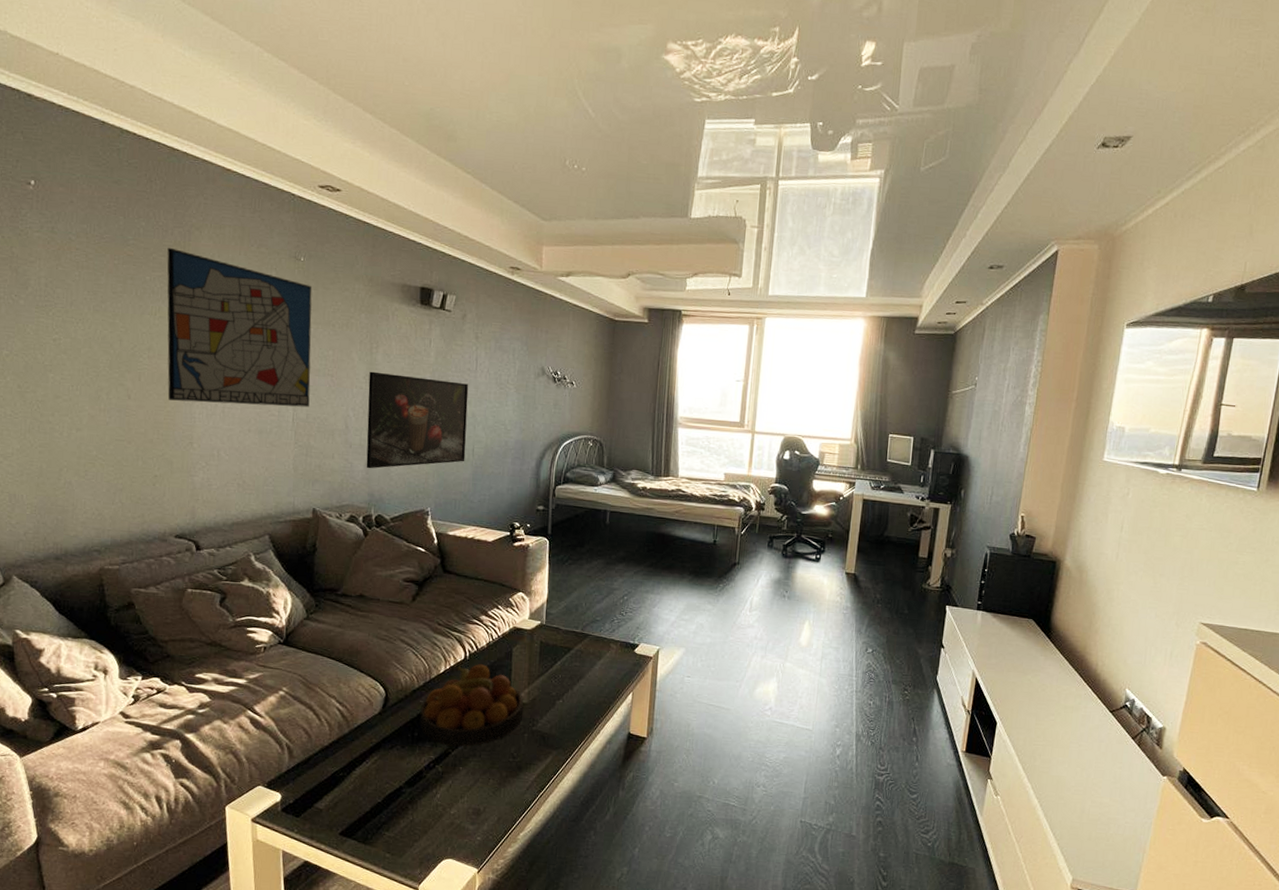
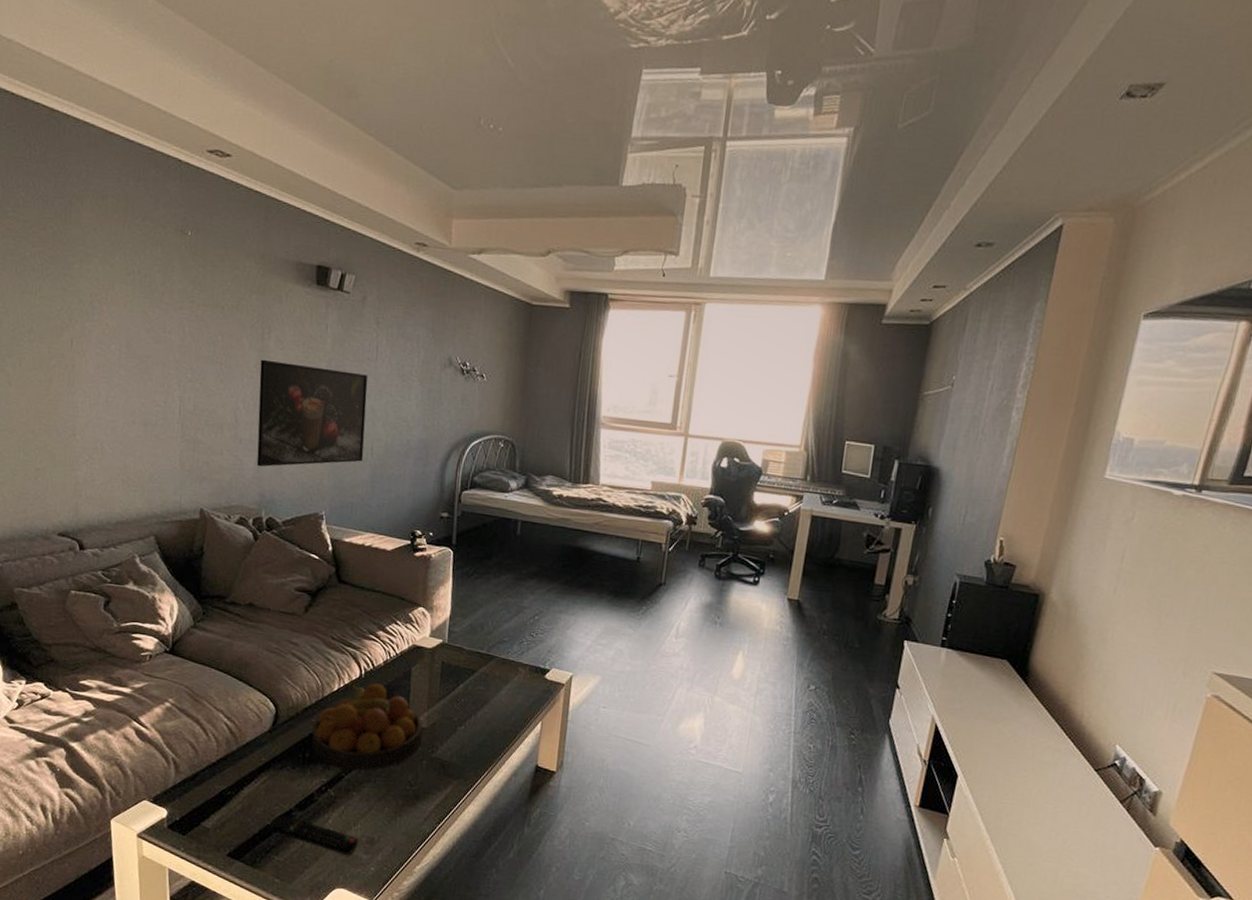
wall art: present [167,247,312,408] -> none [47,220,200,398]
remote control: none [377,791,466,827] -> present [266,814,359,855]

